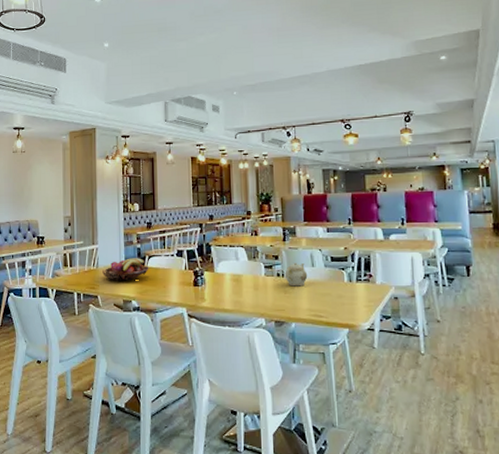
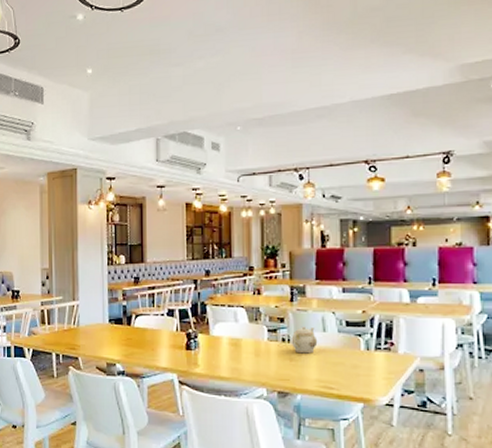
fruit basket: present [102,258,149,281] -> none [84,316,136,342]

